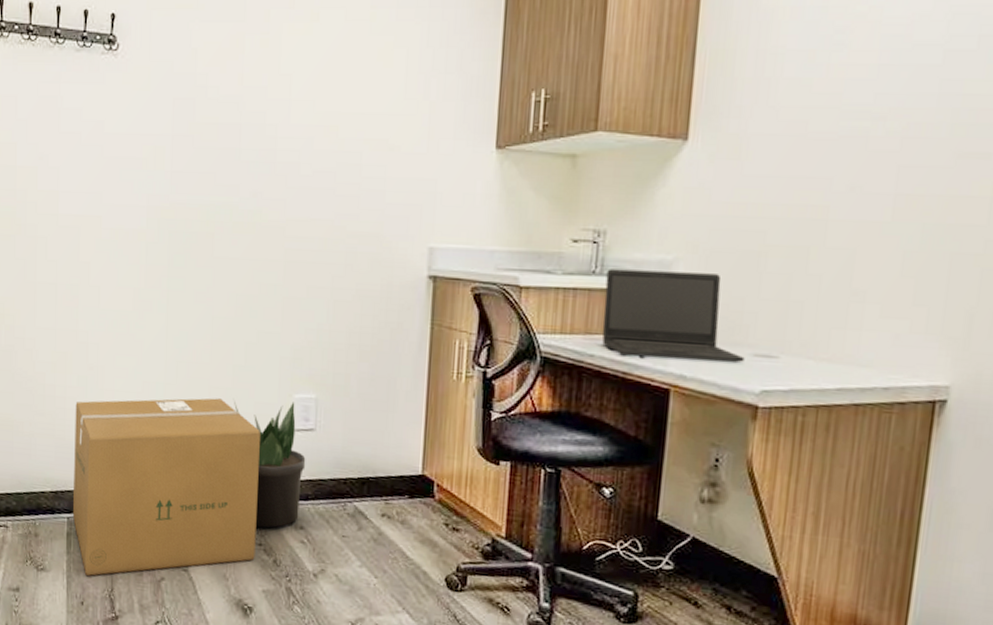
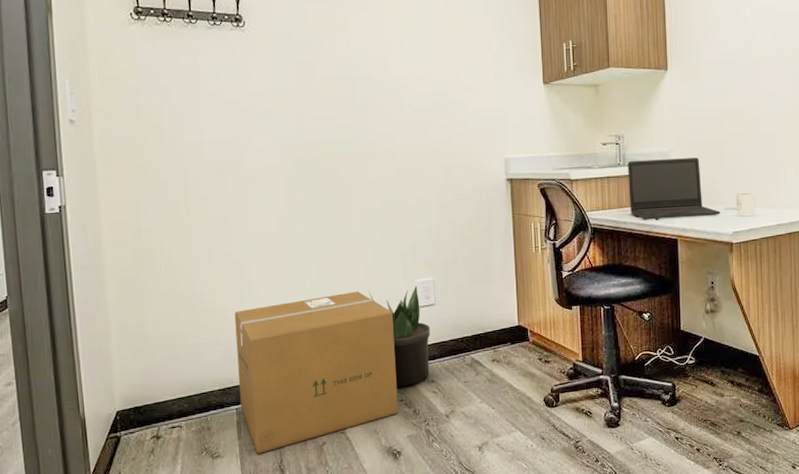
mug: none [771,333,806,371] -> present [735,192,756,217]

